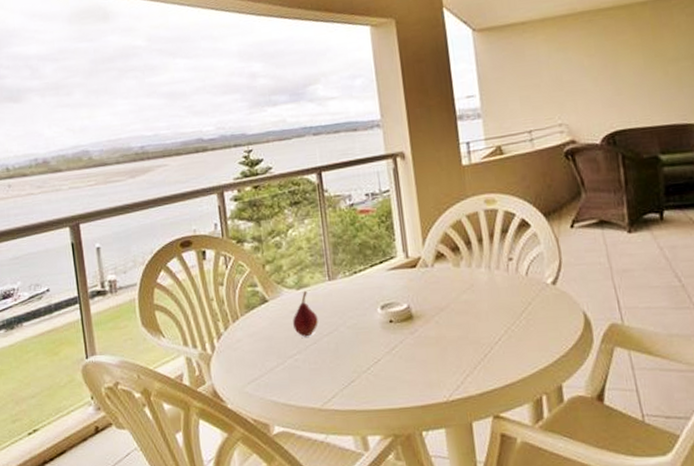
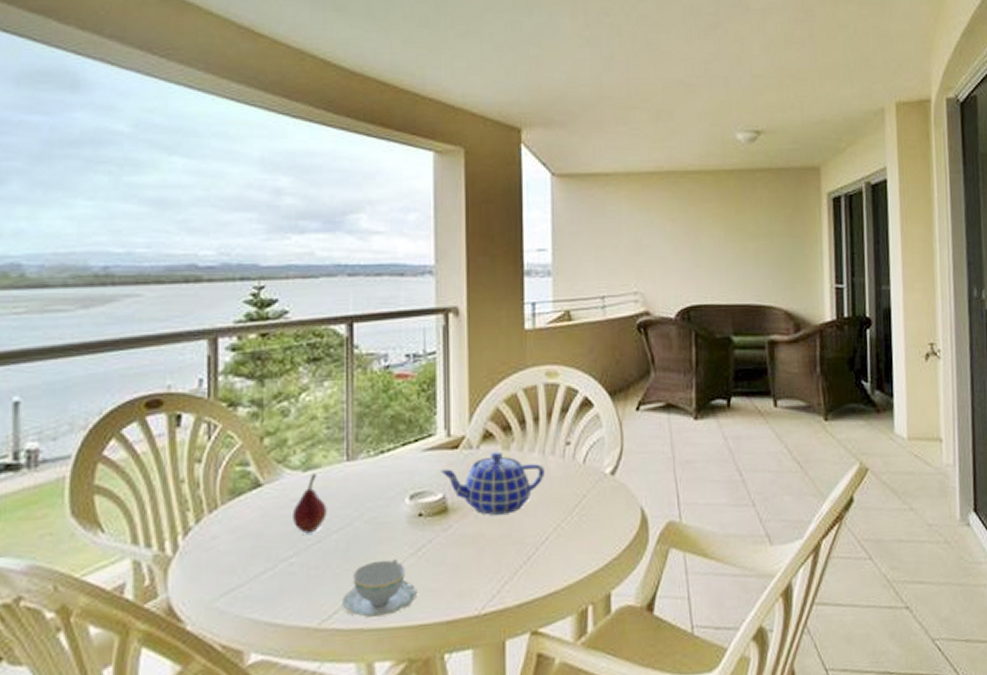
teacup: none [337,356,395,402] -> present [342,559,417,619]
teapot: none [403,268,492,321] -> present [440,451,545,515]

